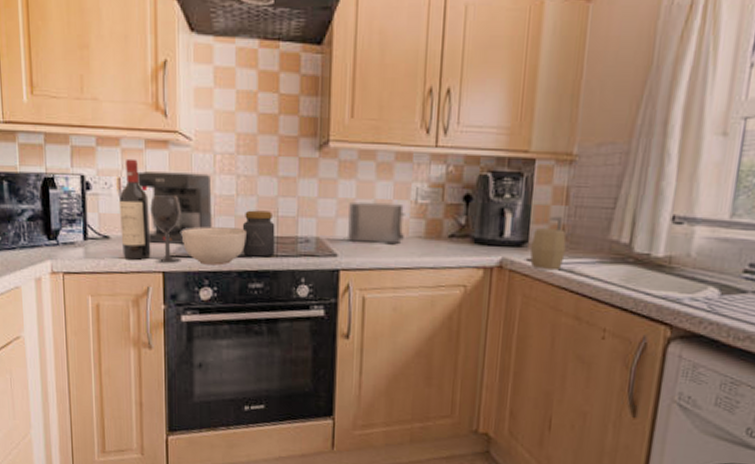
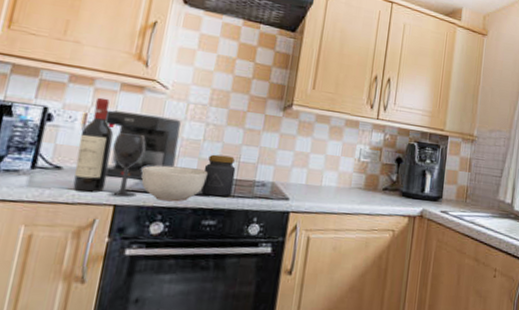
toaster: present [346,201,407,245] -> none [299,154,351,193]
soap dispenser: present [529,216,567,271] -> none [443,179,469,222]

